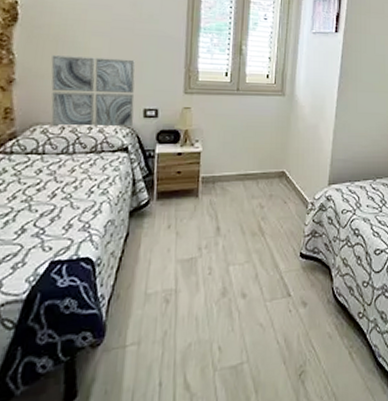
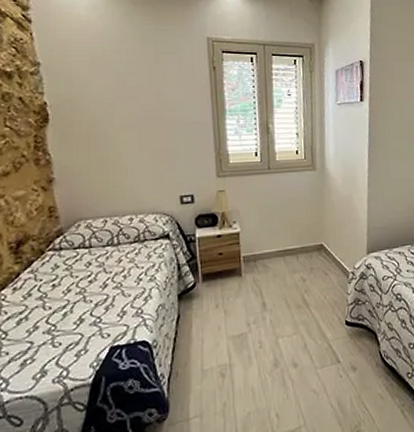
wall art: present [51,55,136,128] -> none [86,148,172,221]

